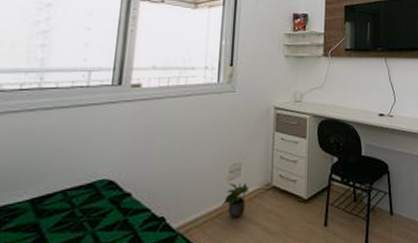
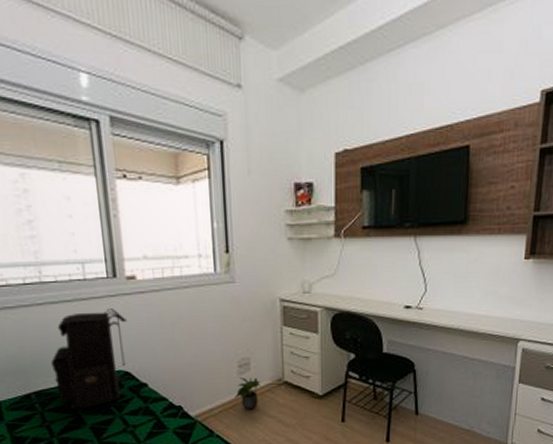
backpack: none [23,115,123,227] -> present [51,308,127,409]

